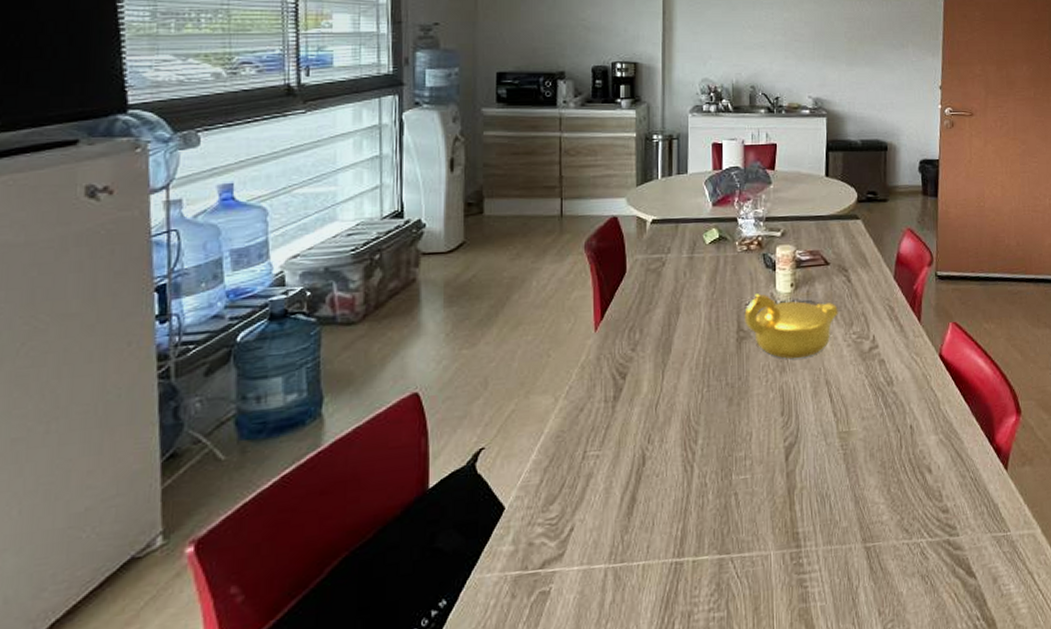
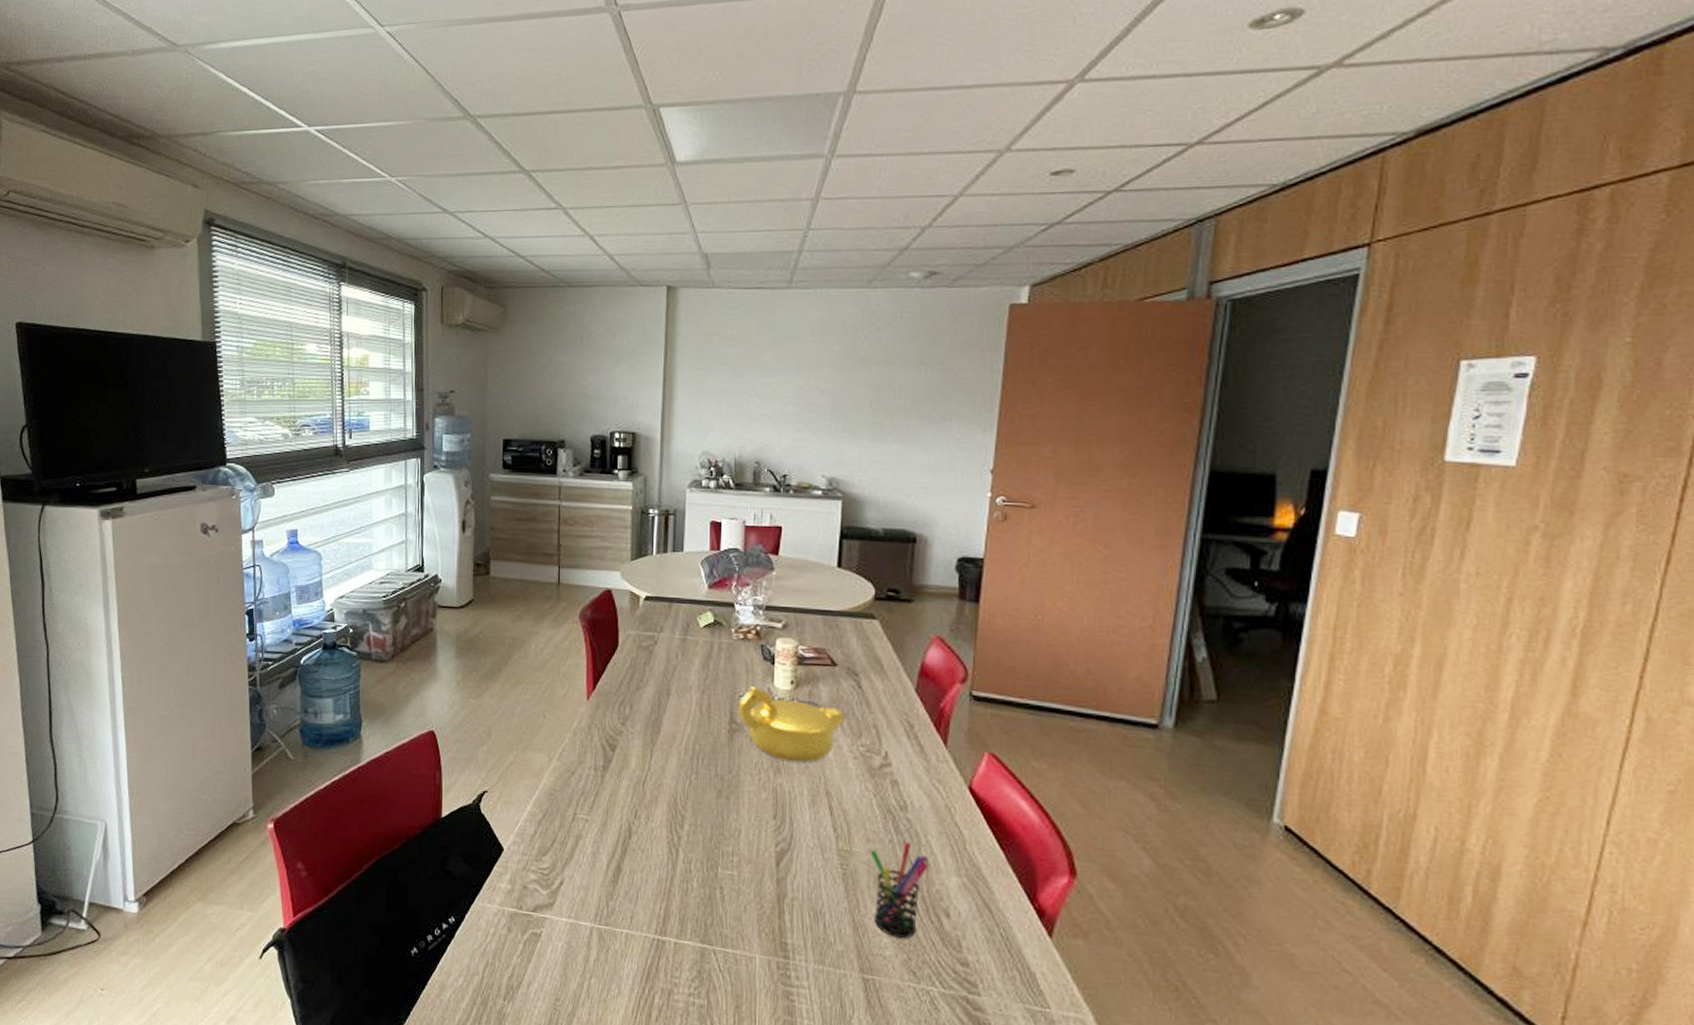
pen holder: none [865,412,913,502] -> present [870,841,929,938]

